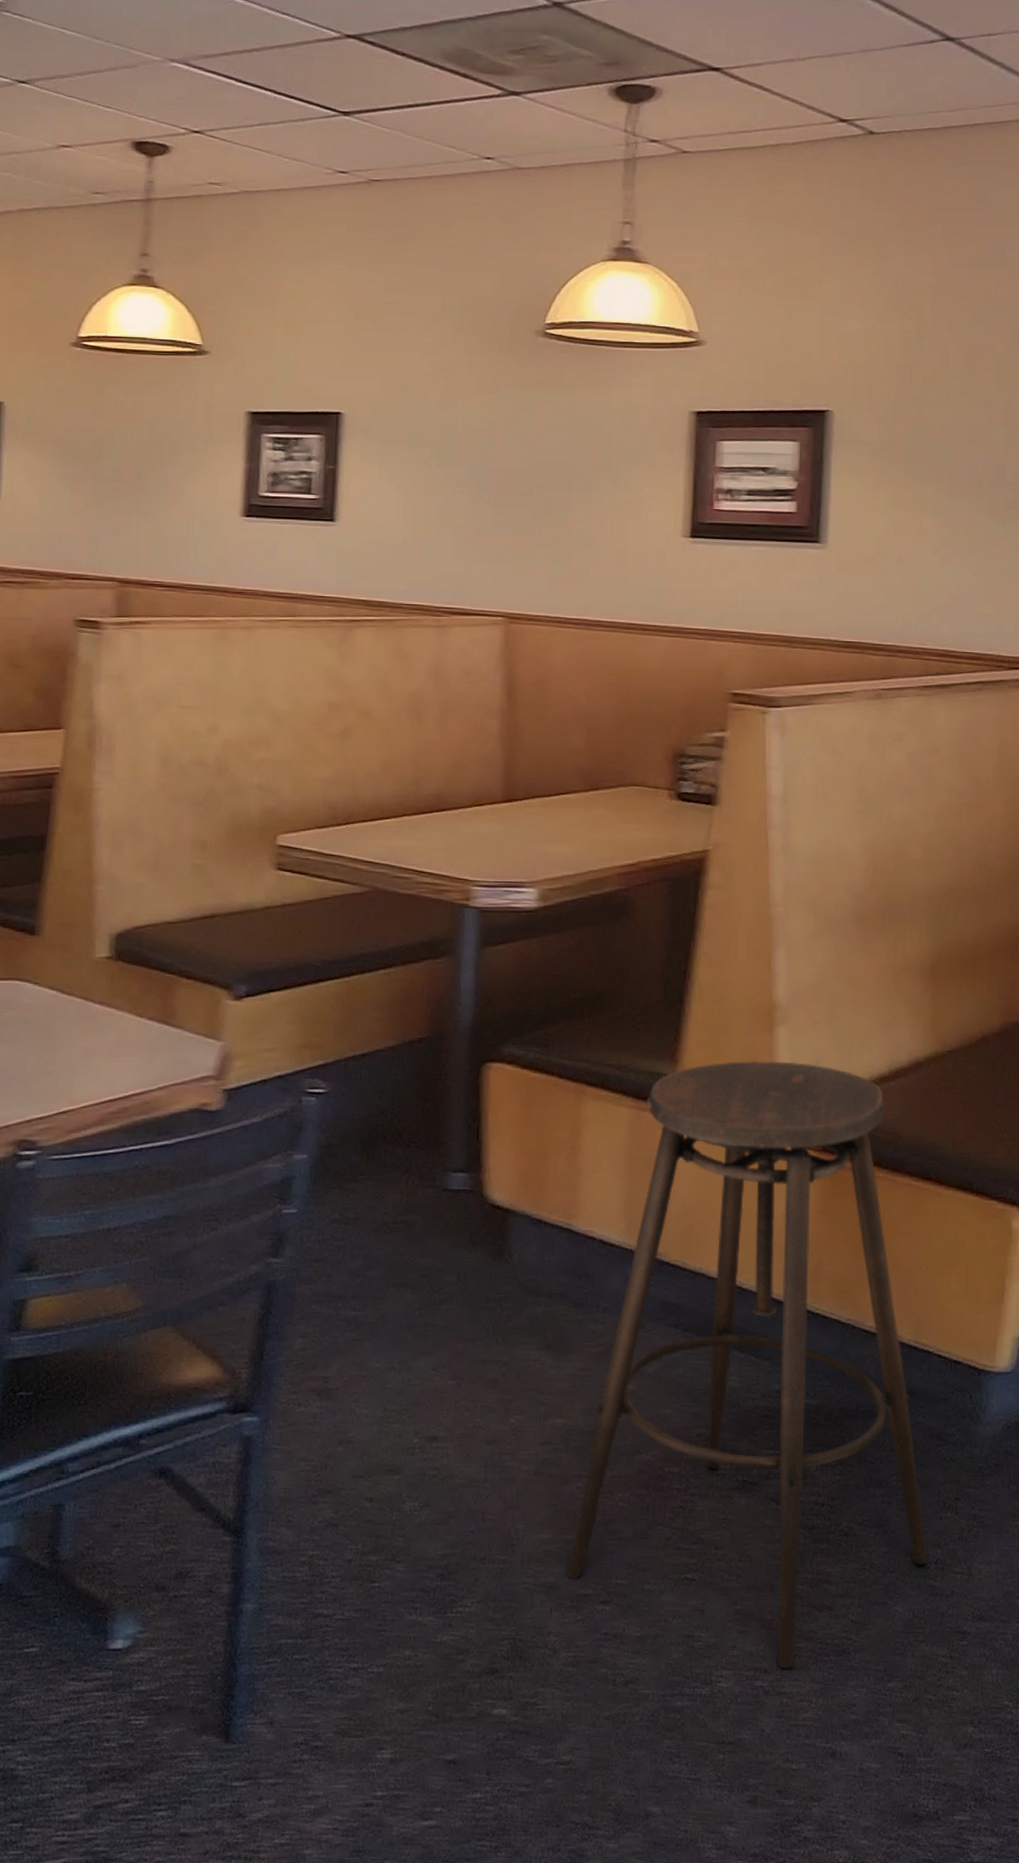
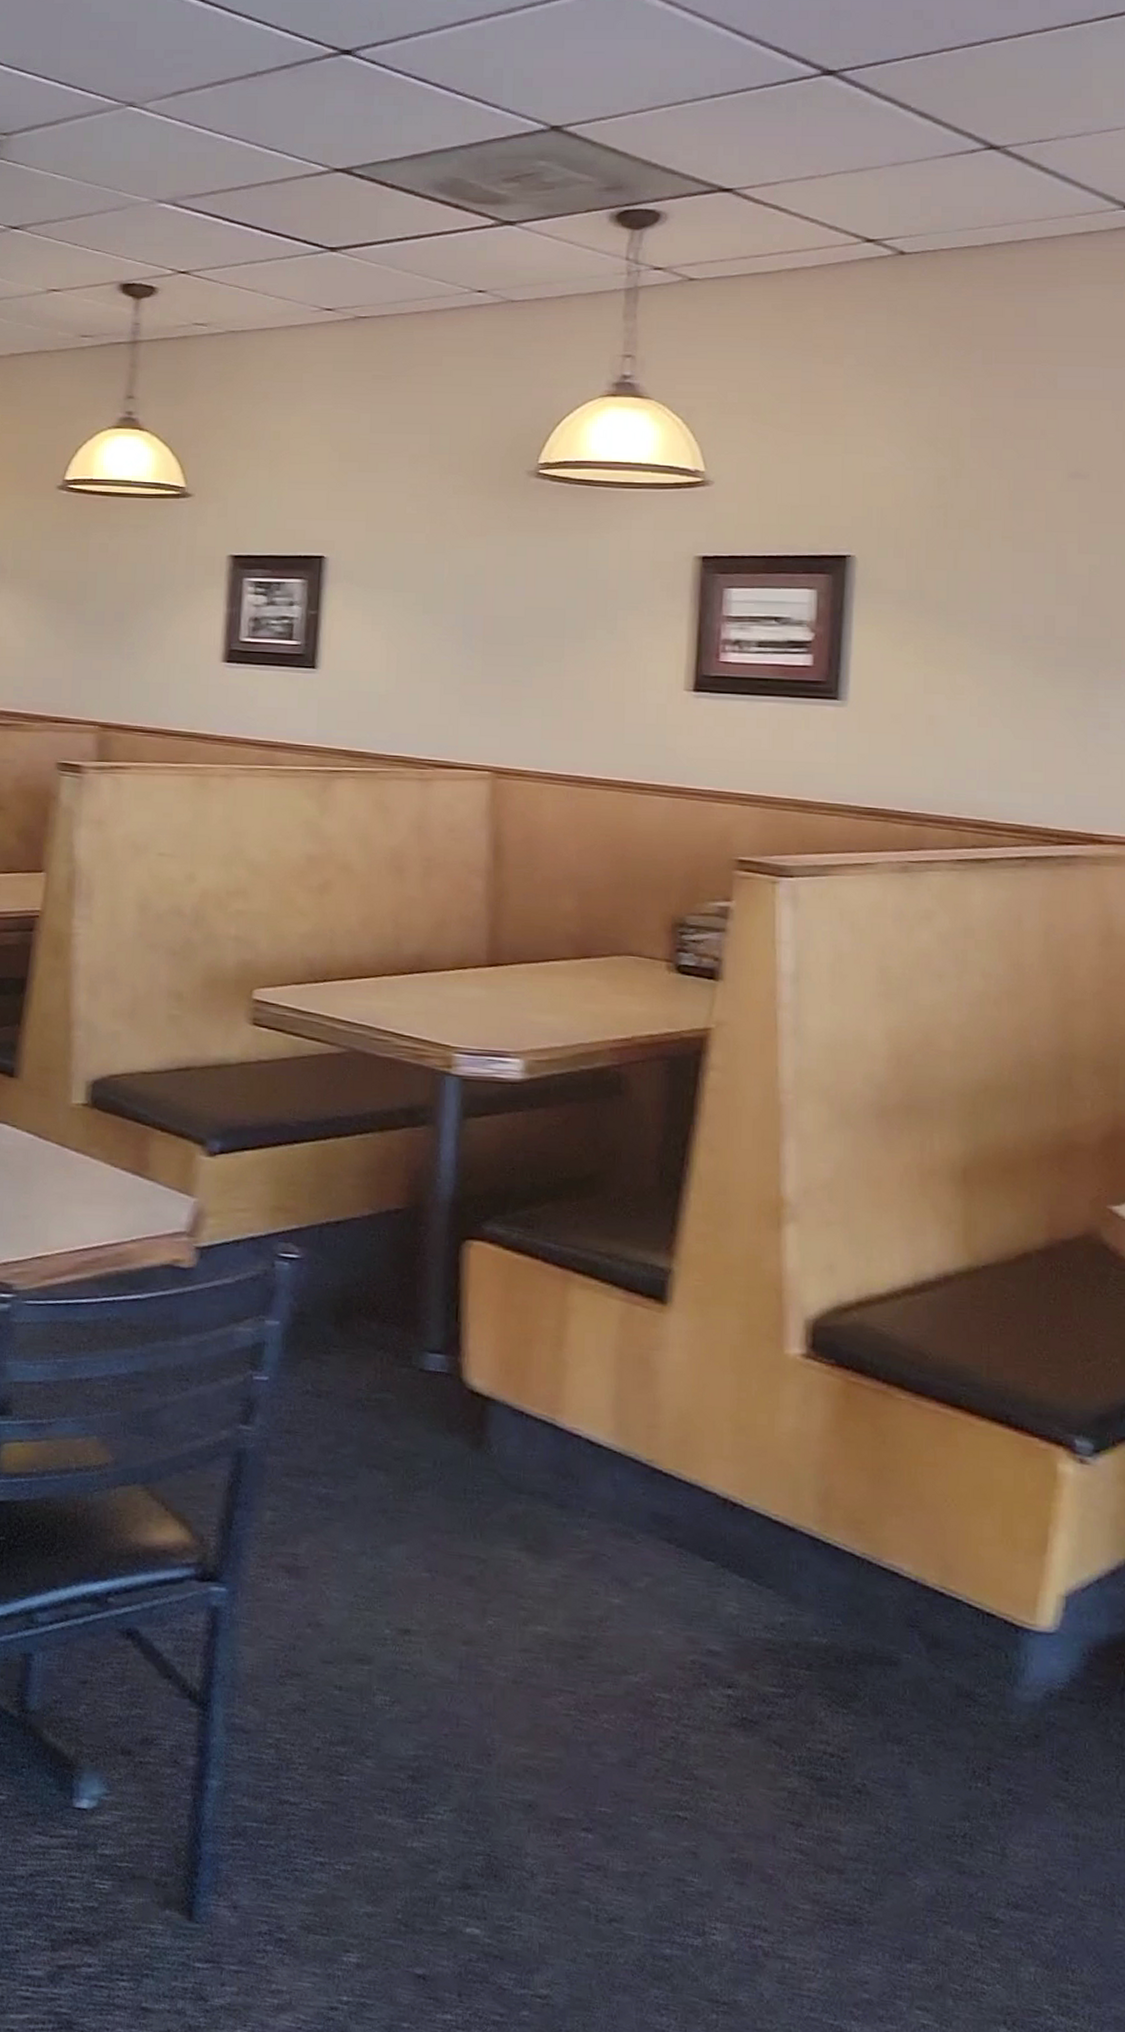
stool: present [567,1060,927,1669] -> none [546,1258,954,1932]

